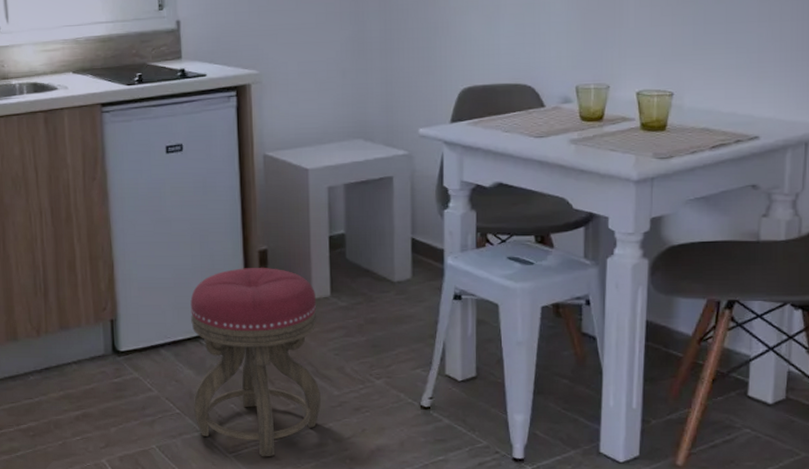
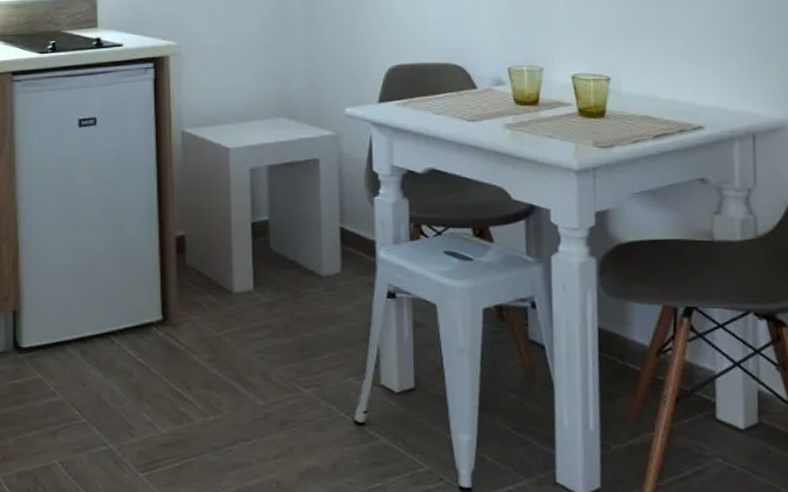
stool: present [190,268,321,457] -> none [101,256,243,479]

